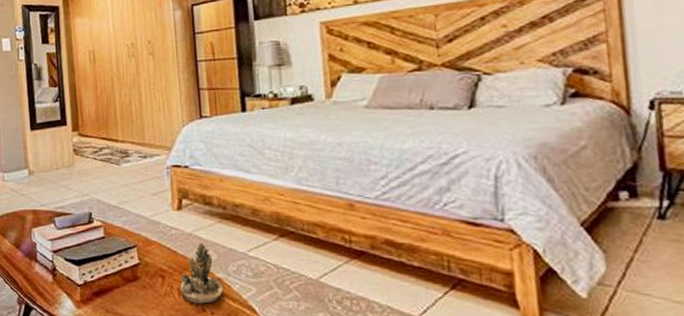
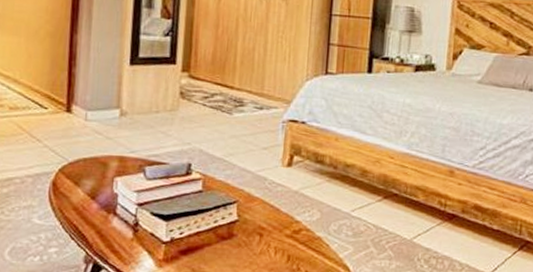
succulent planter: present [181,242,224,305] -> none [278,200,322,264]

